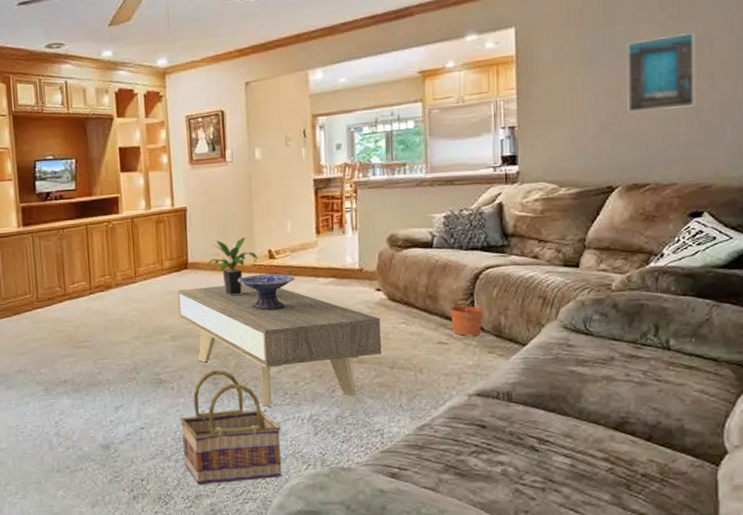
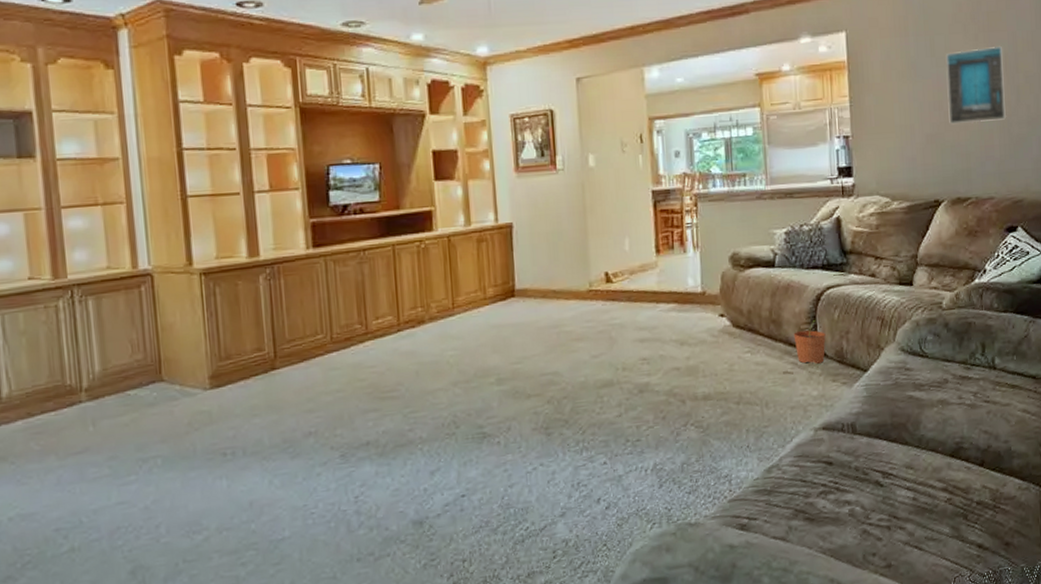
coffee table: present [177,283,382,407] -> none [503,312,728,458]
basket: present [180,370,282,485] -> none [508,417,625,560]
potted plant: present [206,237,258,296] -> none [536,258,594,328]
decorative bowl: present [237,273,295,311] -> none [571,300,635,344]

